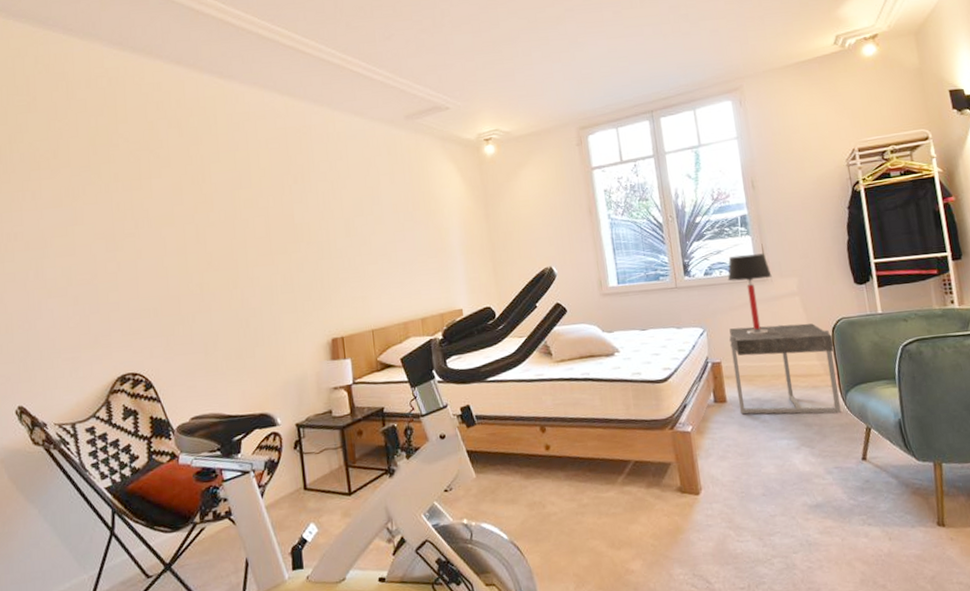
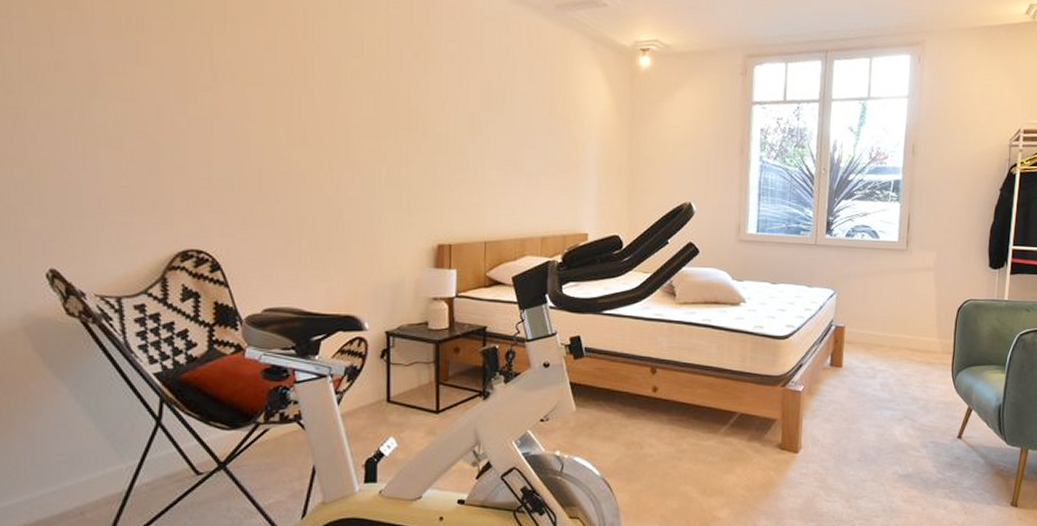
table lamp: present [727,253,772,334] -> none [868,221,912,303]
side table: present [729,323,842,414] -> none [853,295,956,391]

